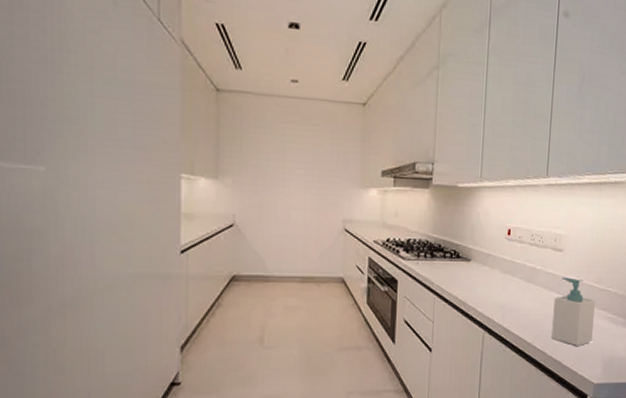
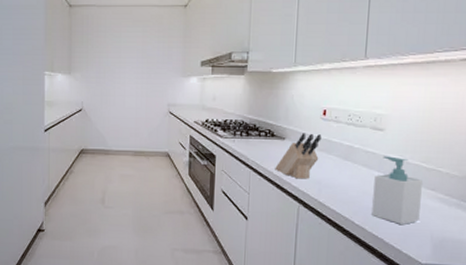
knife block: none [460,254,506,304] -> present [275,133,322,179]

